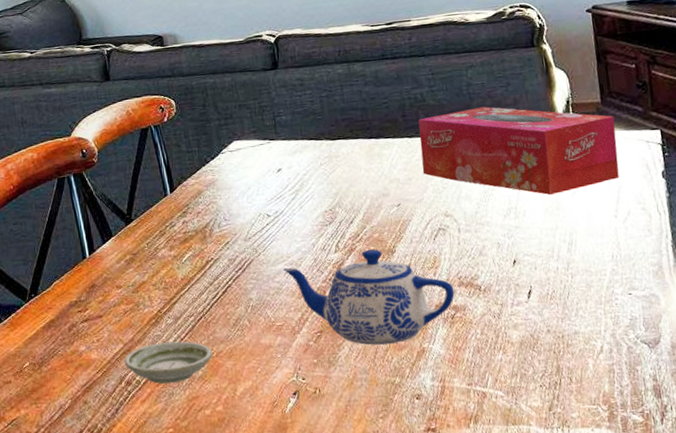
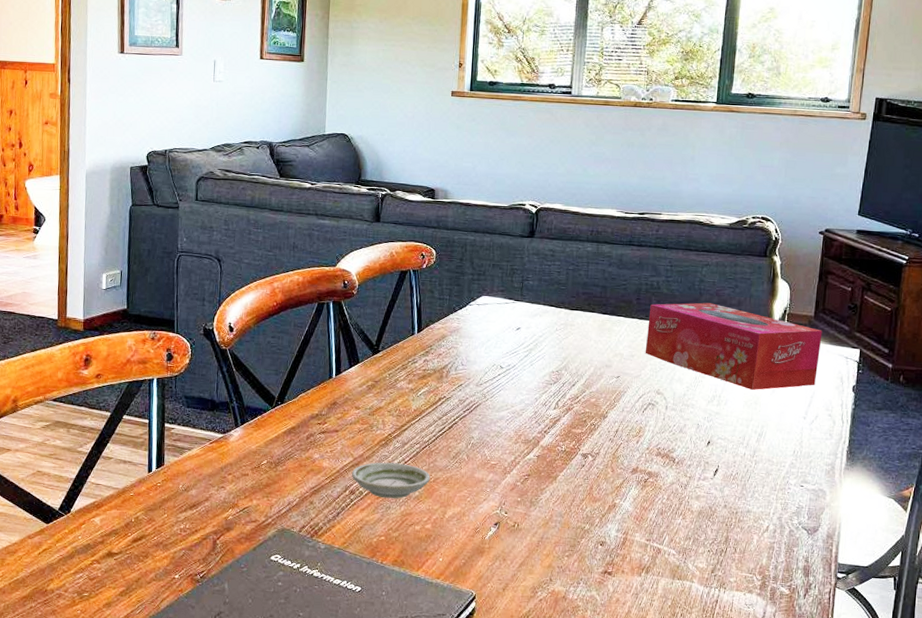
teapot: present [283,249,455,346] -> none [505,411,652,496]

